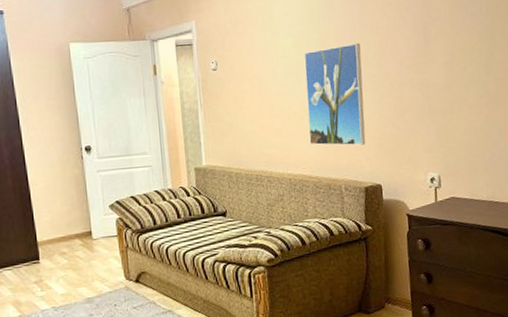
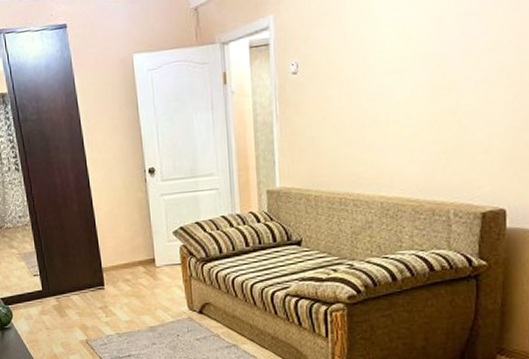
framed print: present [303,43,366,146] -> none [410,24,492,161]

